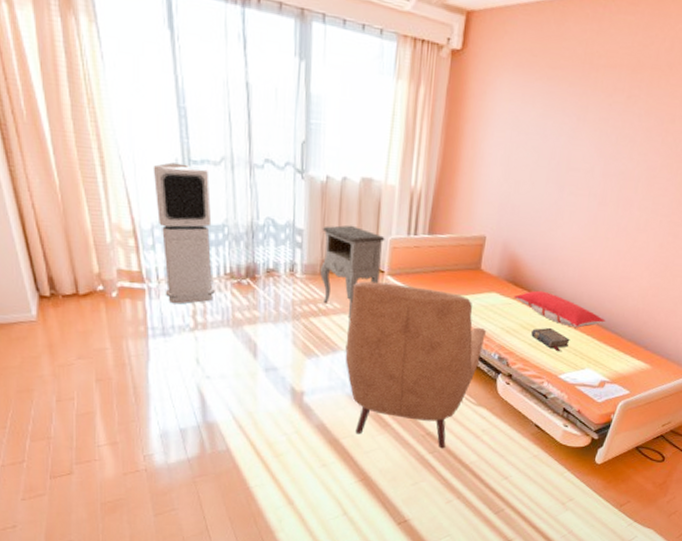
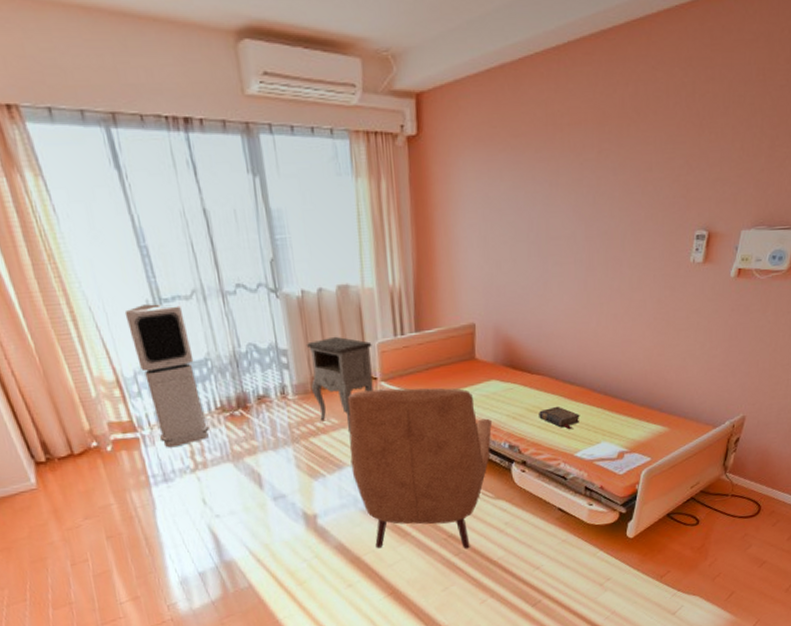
pillow: present [514,290,606,328] -> none [515,369,614,402]

